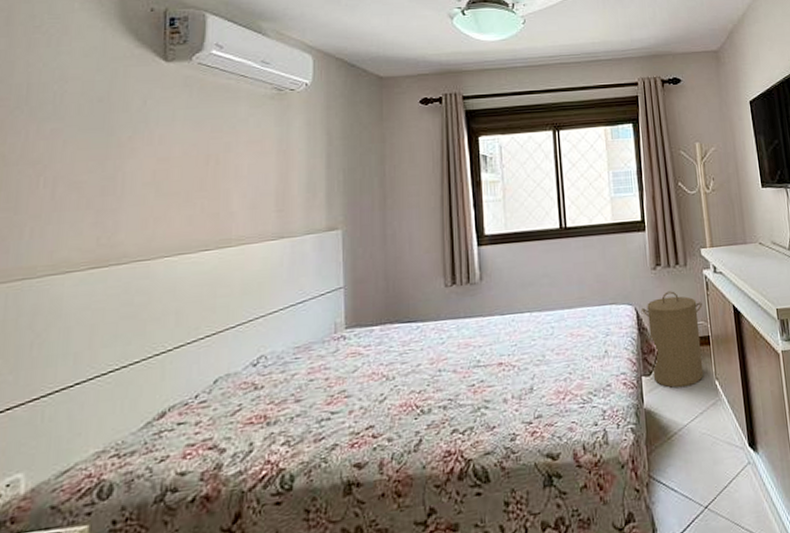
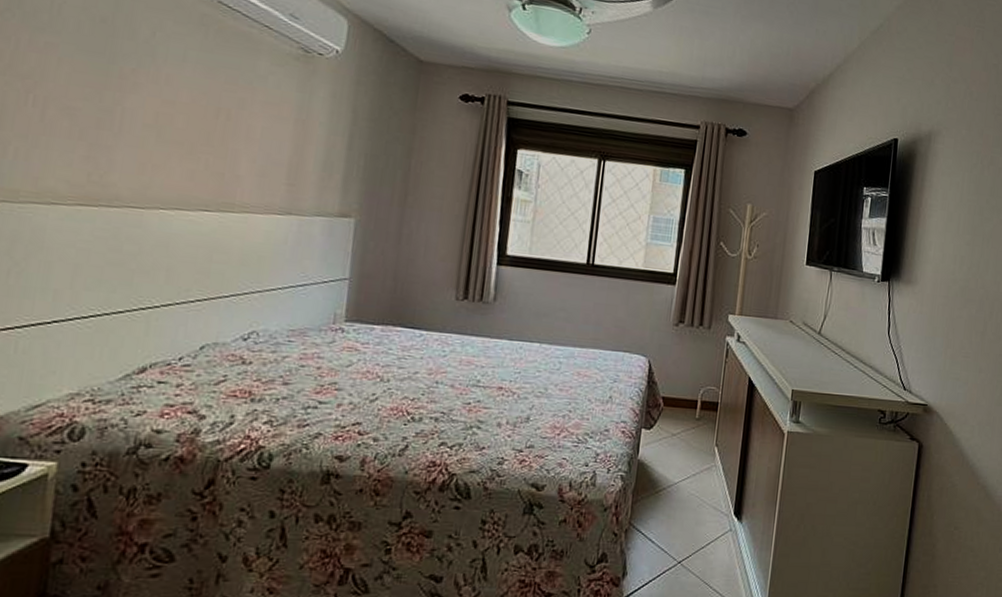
laundry hamper: present [642,291,704,388] -> none [653,350,718,448]

